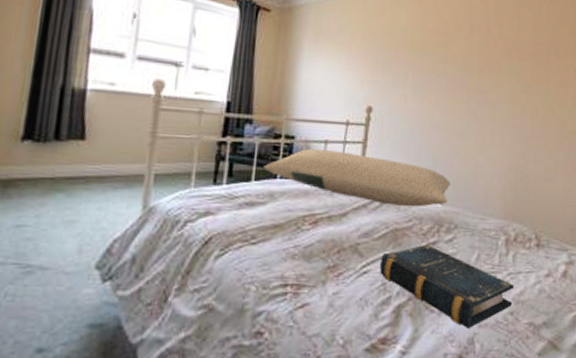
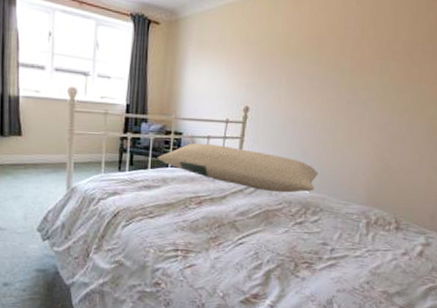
book: present [380,244,514,329] -> none [253,223,372,292]

